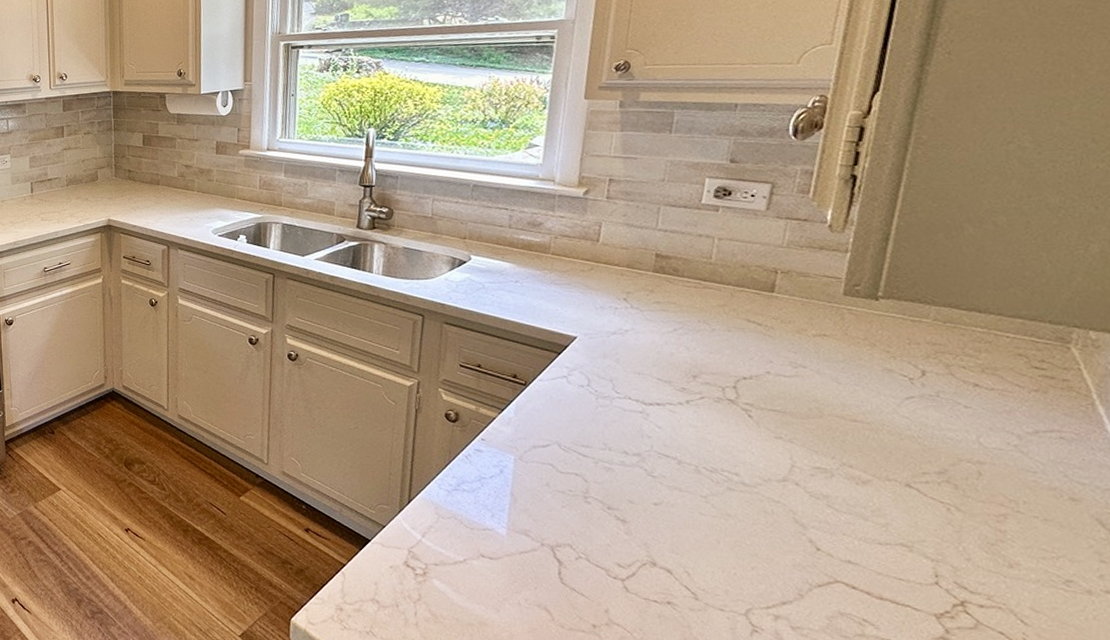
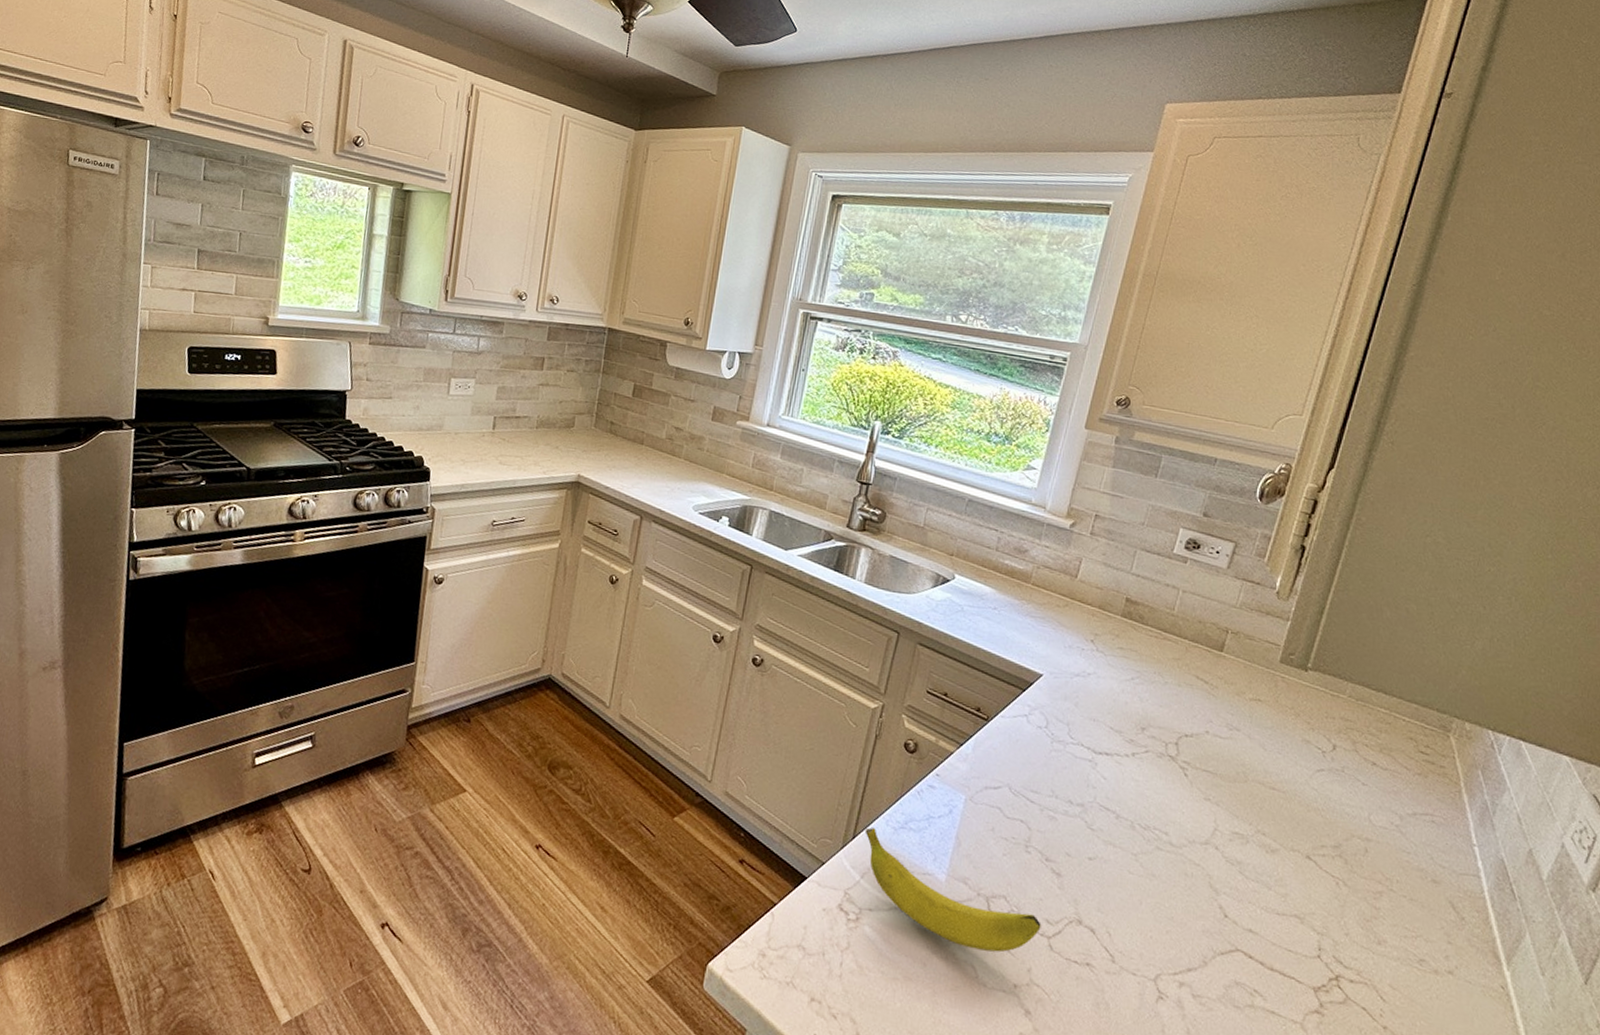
banana: none [419,492,613,596] -> present [865,827,1041,953]

